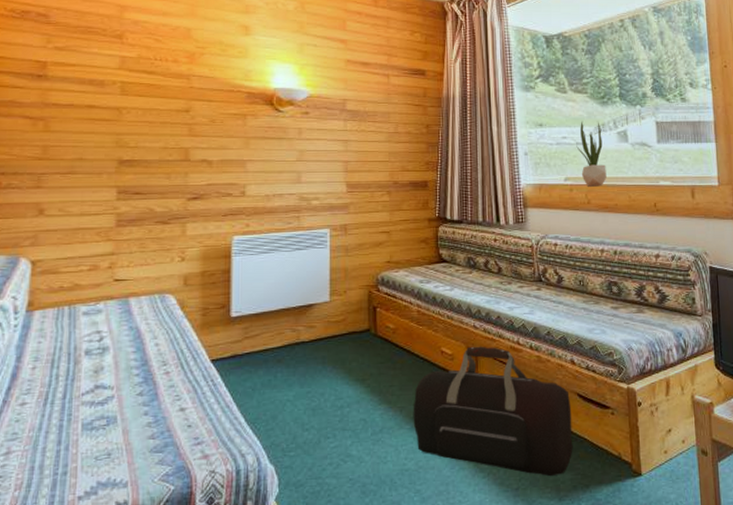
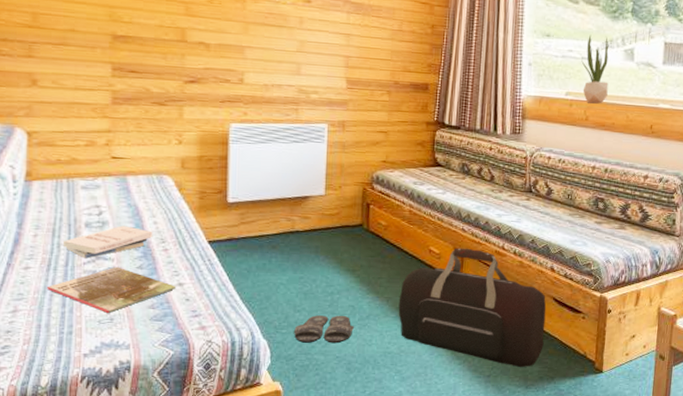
magazine: none [43,395,178,448] -> present [47,266,177,313]
books: none [61,350,155,389] -> present [62,225,153,259]
slippers: none [303,430,368,466] -> present [294,315,355,344]

